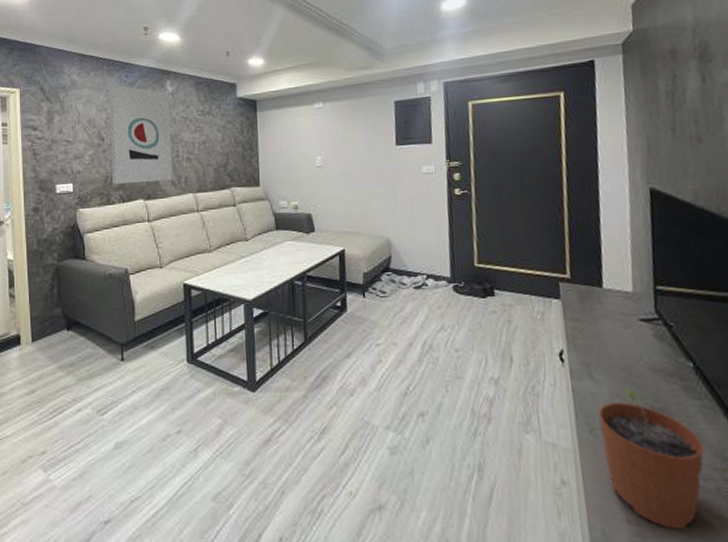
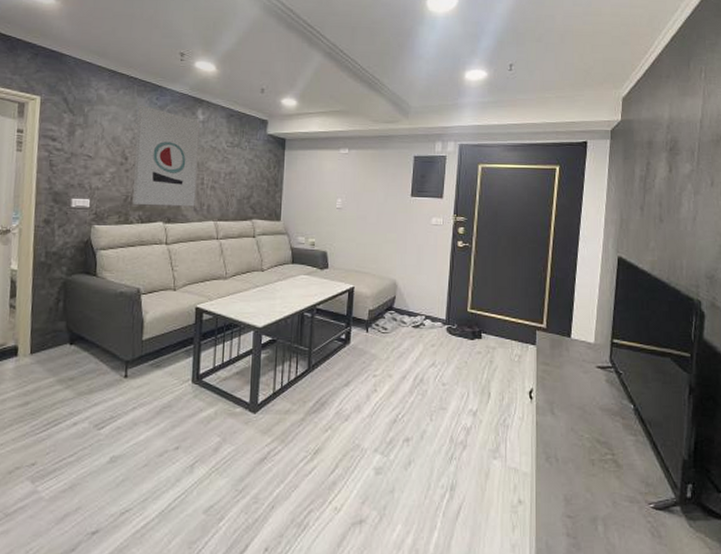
plant pot: present [598,389,705,529] -> none [554,425,634,541]

